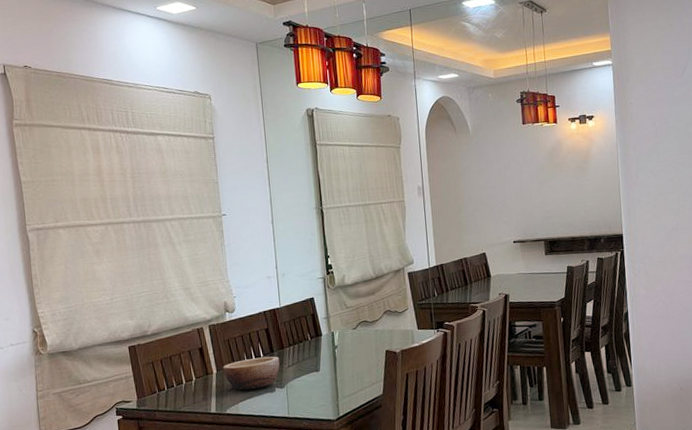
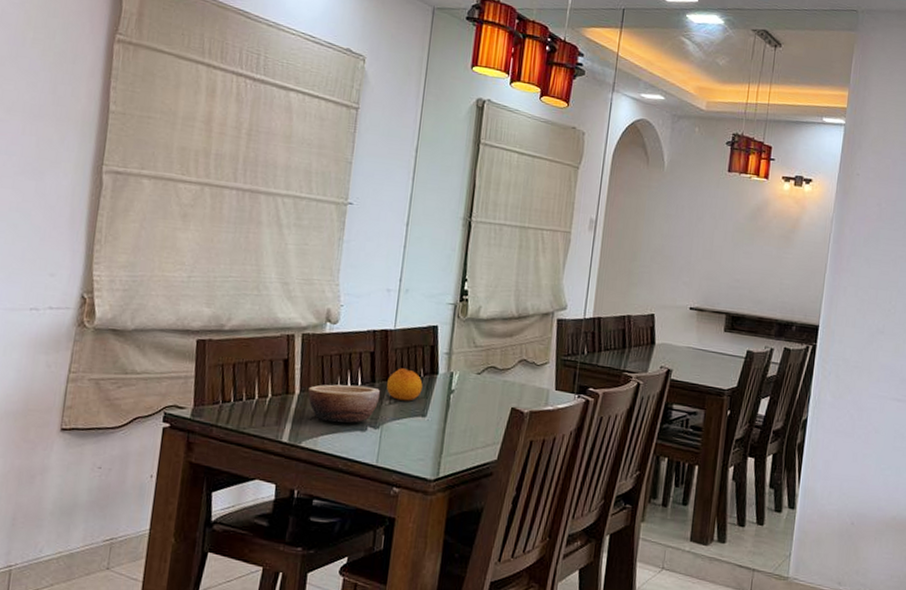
fruit: none [282,336,312,363] -> present [386,368,423,401]

